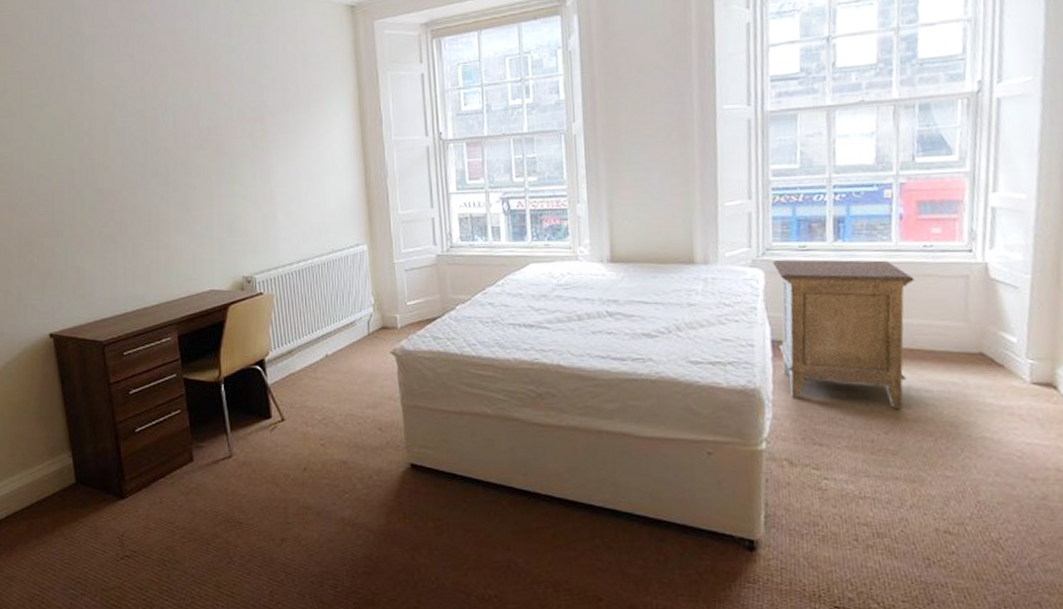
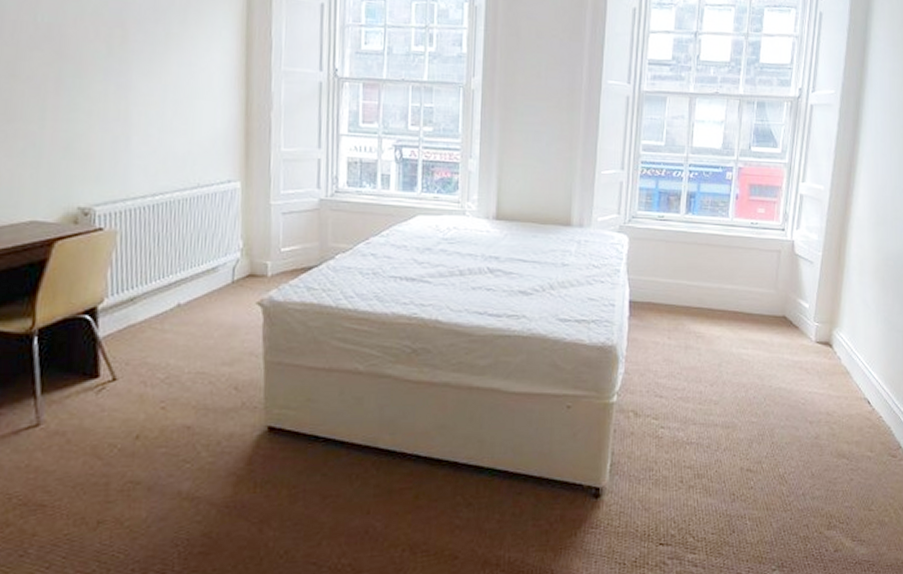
nightstand: present [773,259,915,410] -> none [635,227,743,365]

